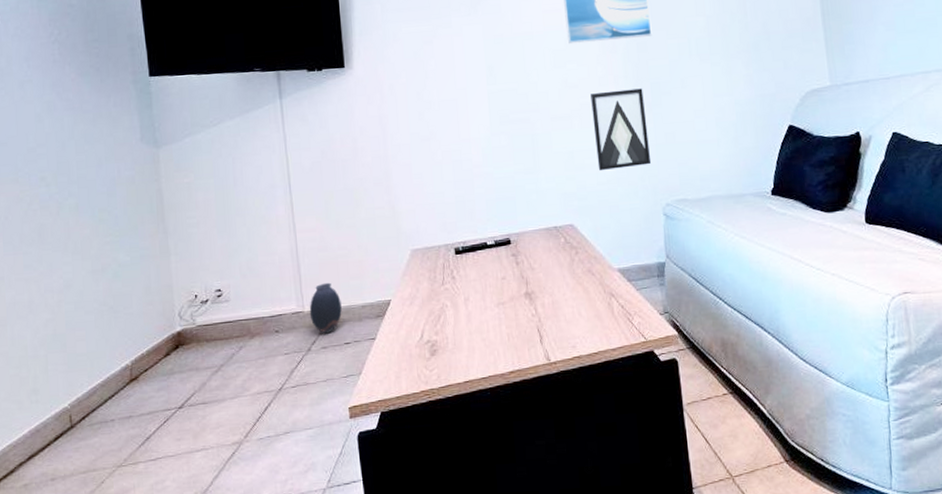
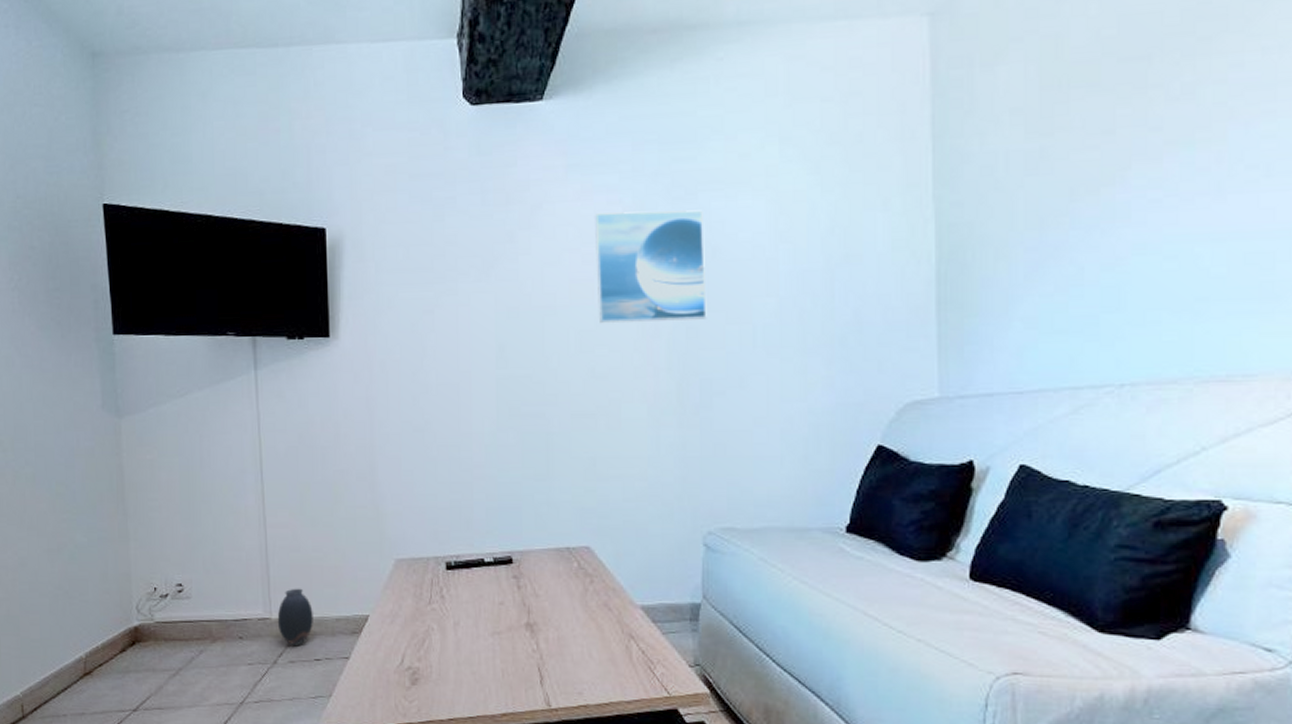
wall art: present [591,88,652,171] -> none [623,385,693,485]

